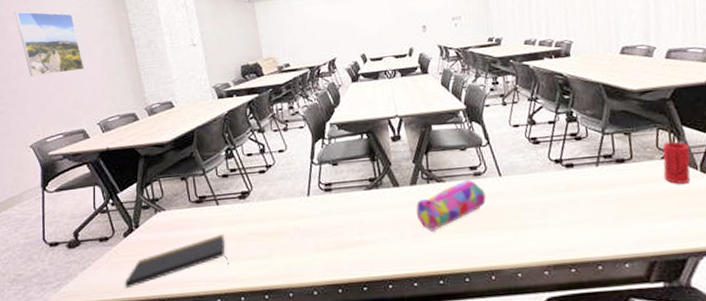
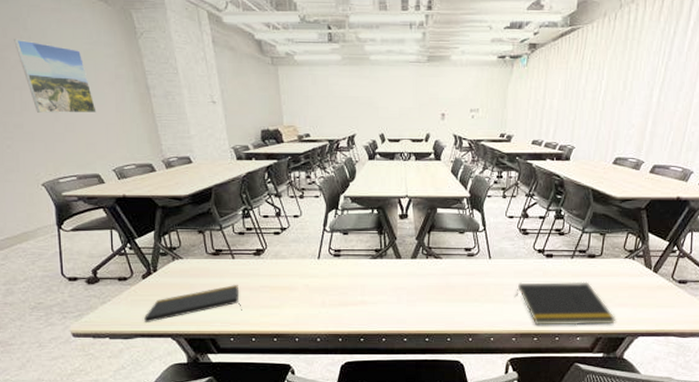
pencil case: present [416,179,486,231] -> none [413,259,475,298]
notepad: none [538,192,670,253] -> present [516,281,616,326]
cup: present [662,141,691,184] -> none [623,245,650,279]

